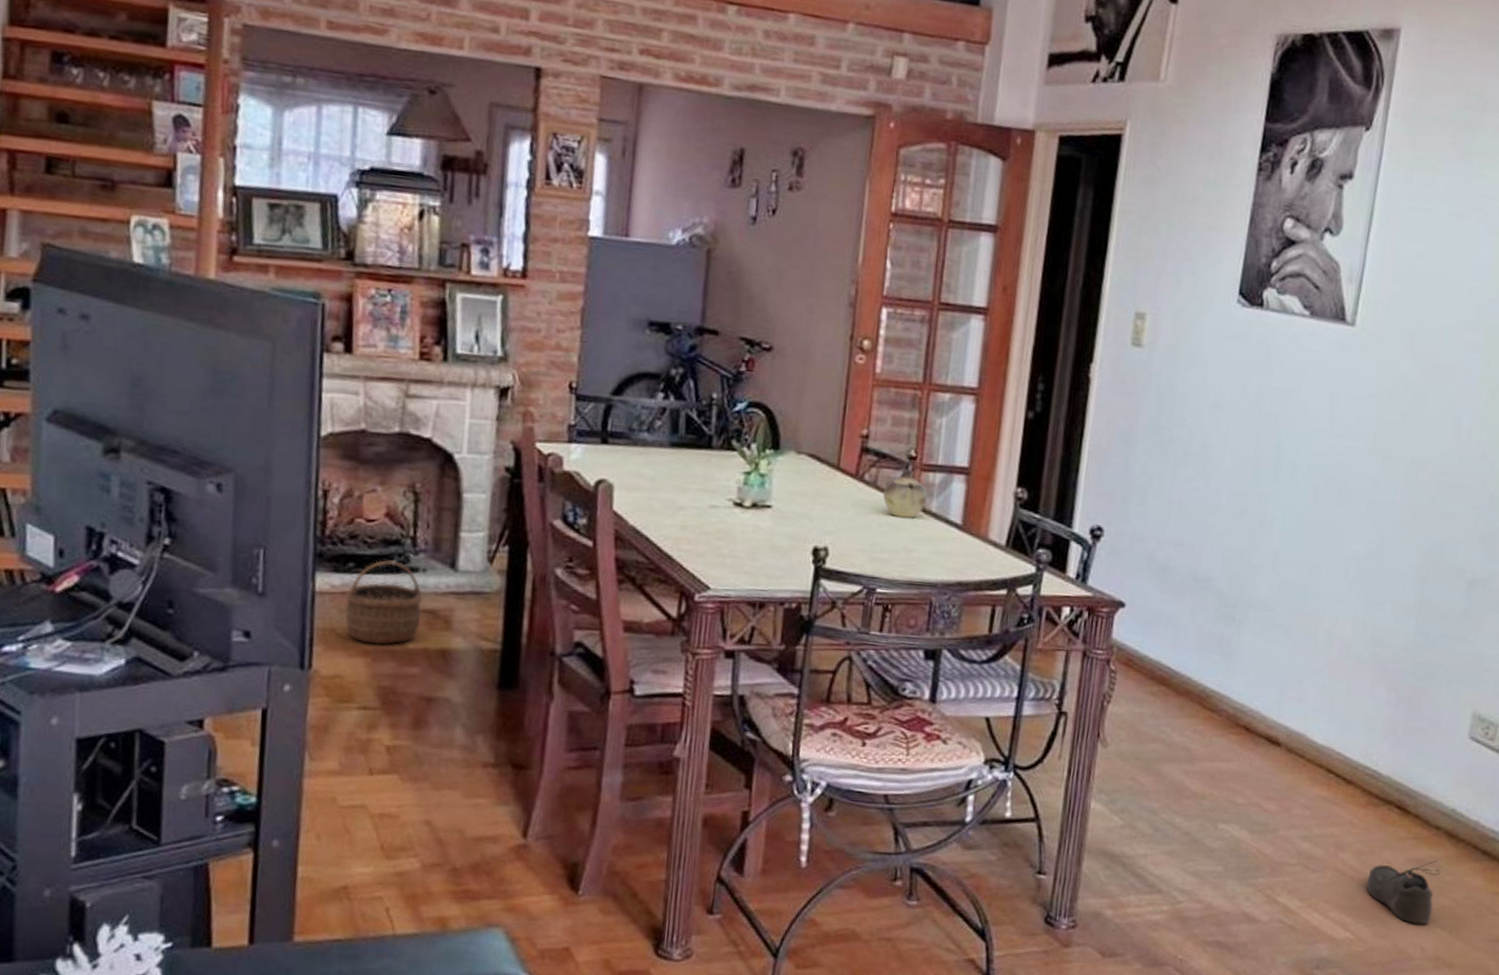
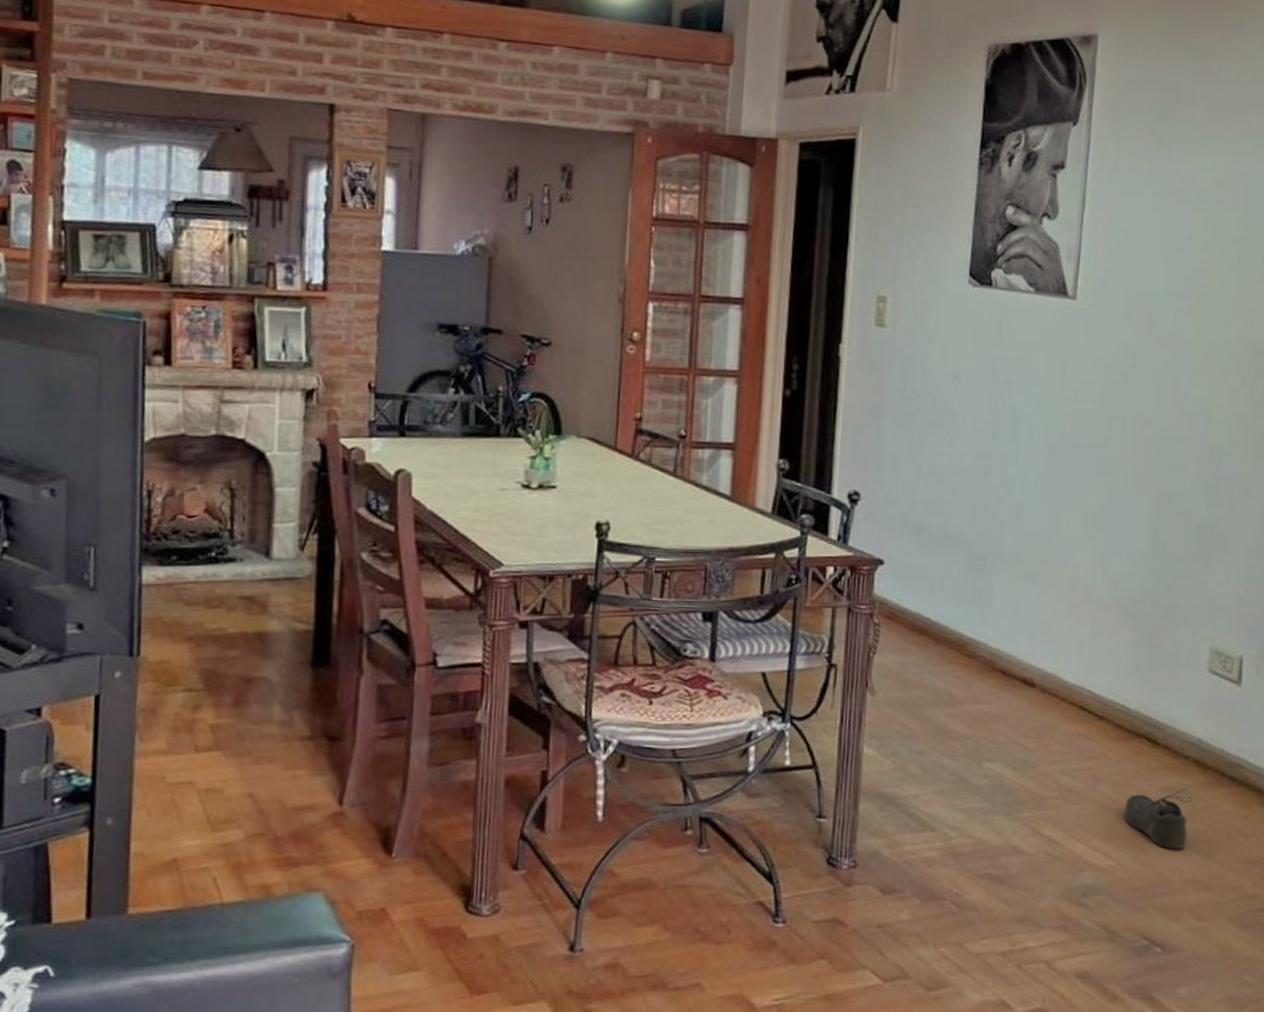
wicker basket: present [345,560,423,645] -> none [169,552,241,631]
teapot: present [882,469,928,518] -> none [657,447,698,492]

